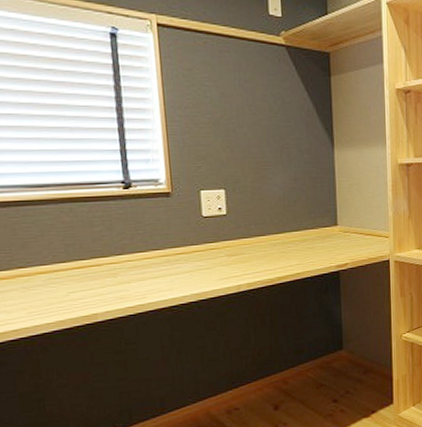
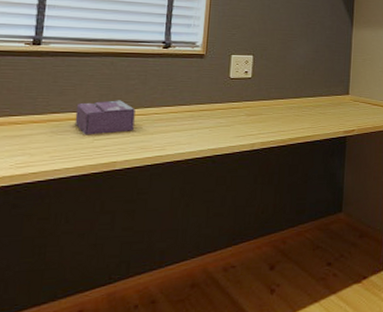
tissue box: none [42,249,109,289] -> present [74,100,135,135]

